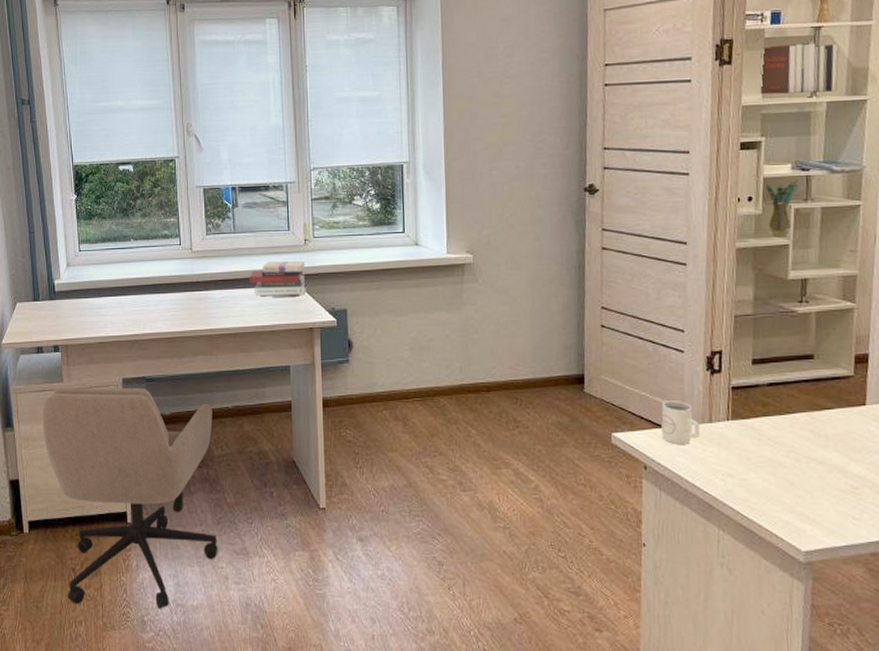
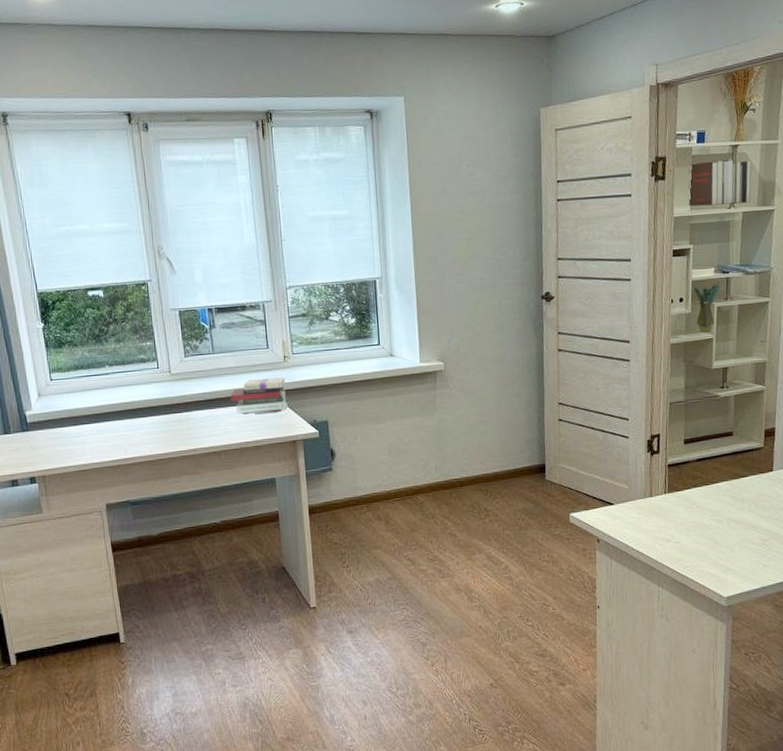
office chair: present [43,387,218,609] -> none [22,511,214,727]
mug: present [660,401,701,444] -> none [610,480,643,518]

